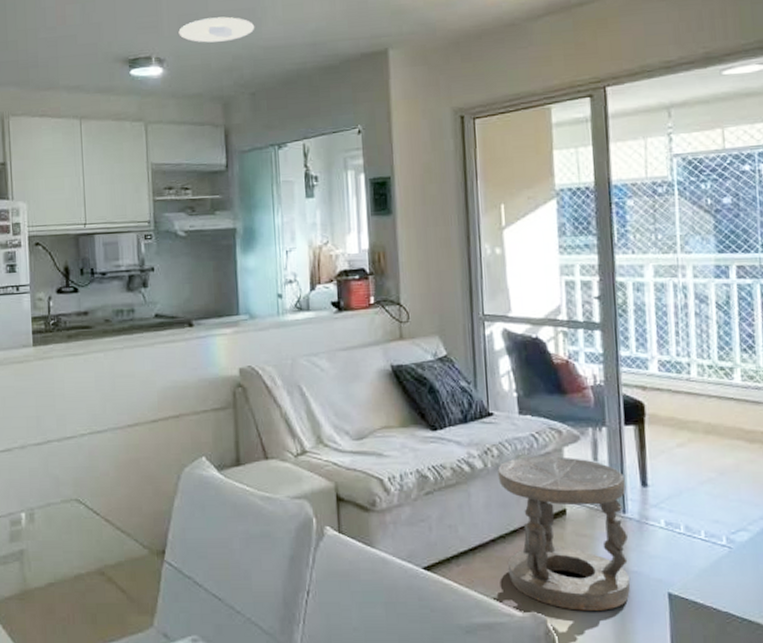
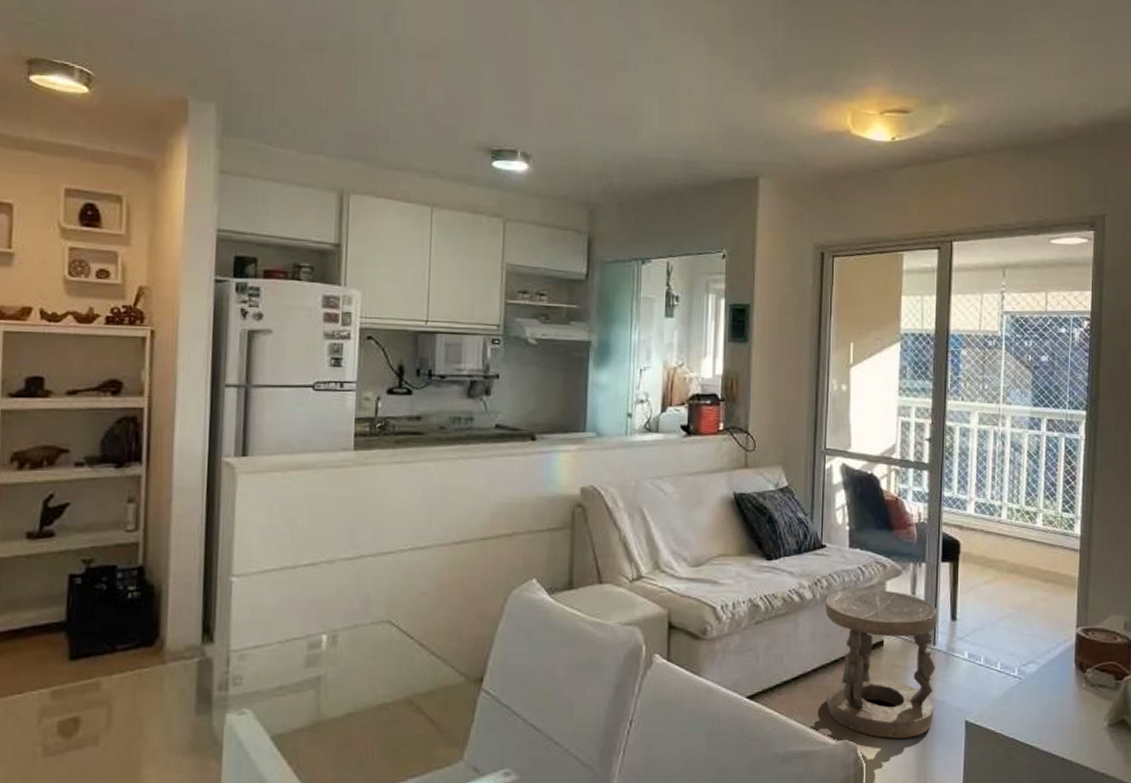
recessed light: present [178,16,255,43] -> none [548,119,630,146]

